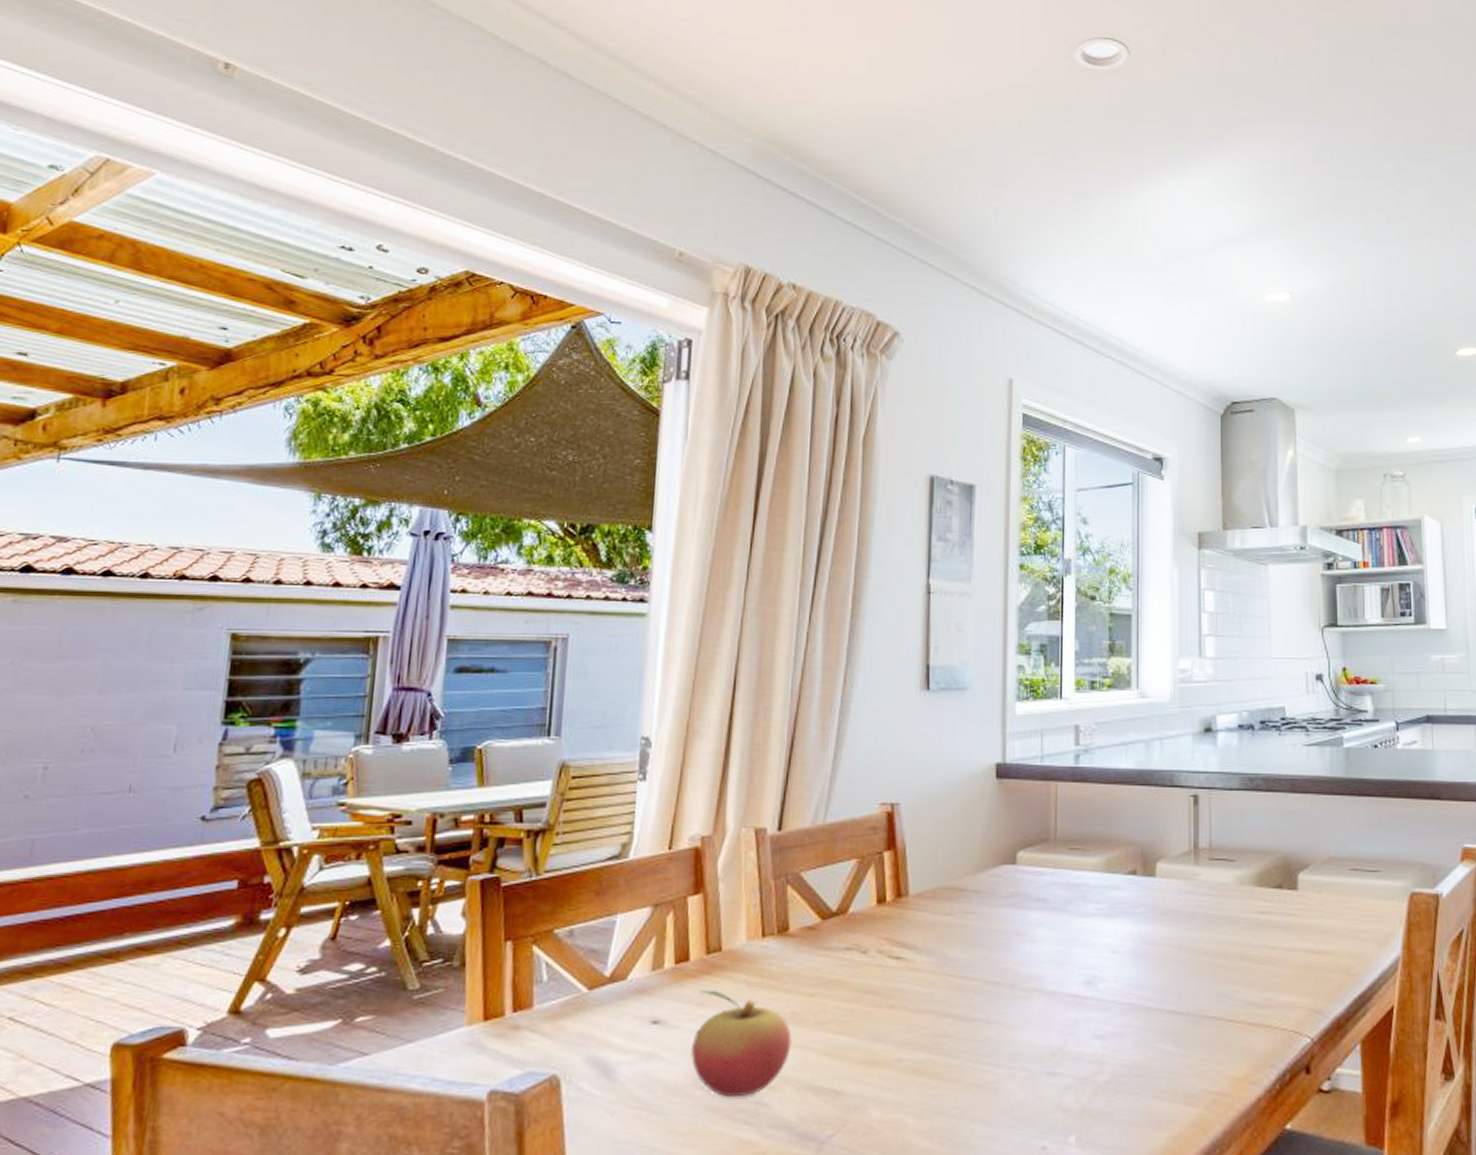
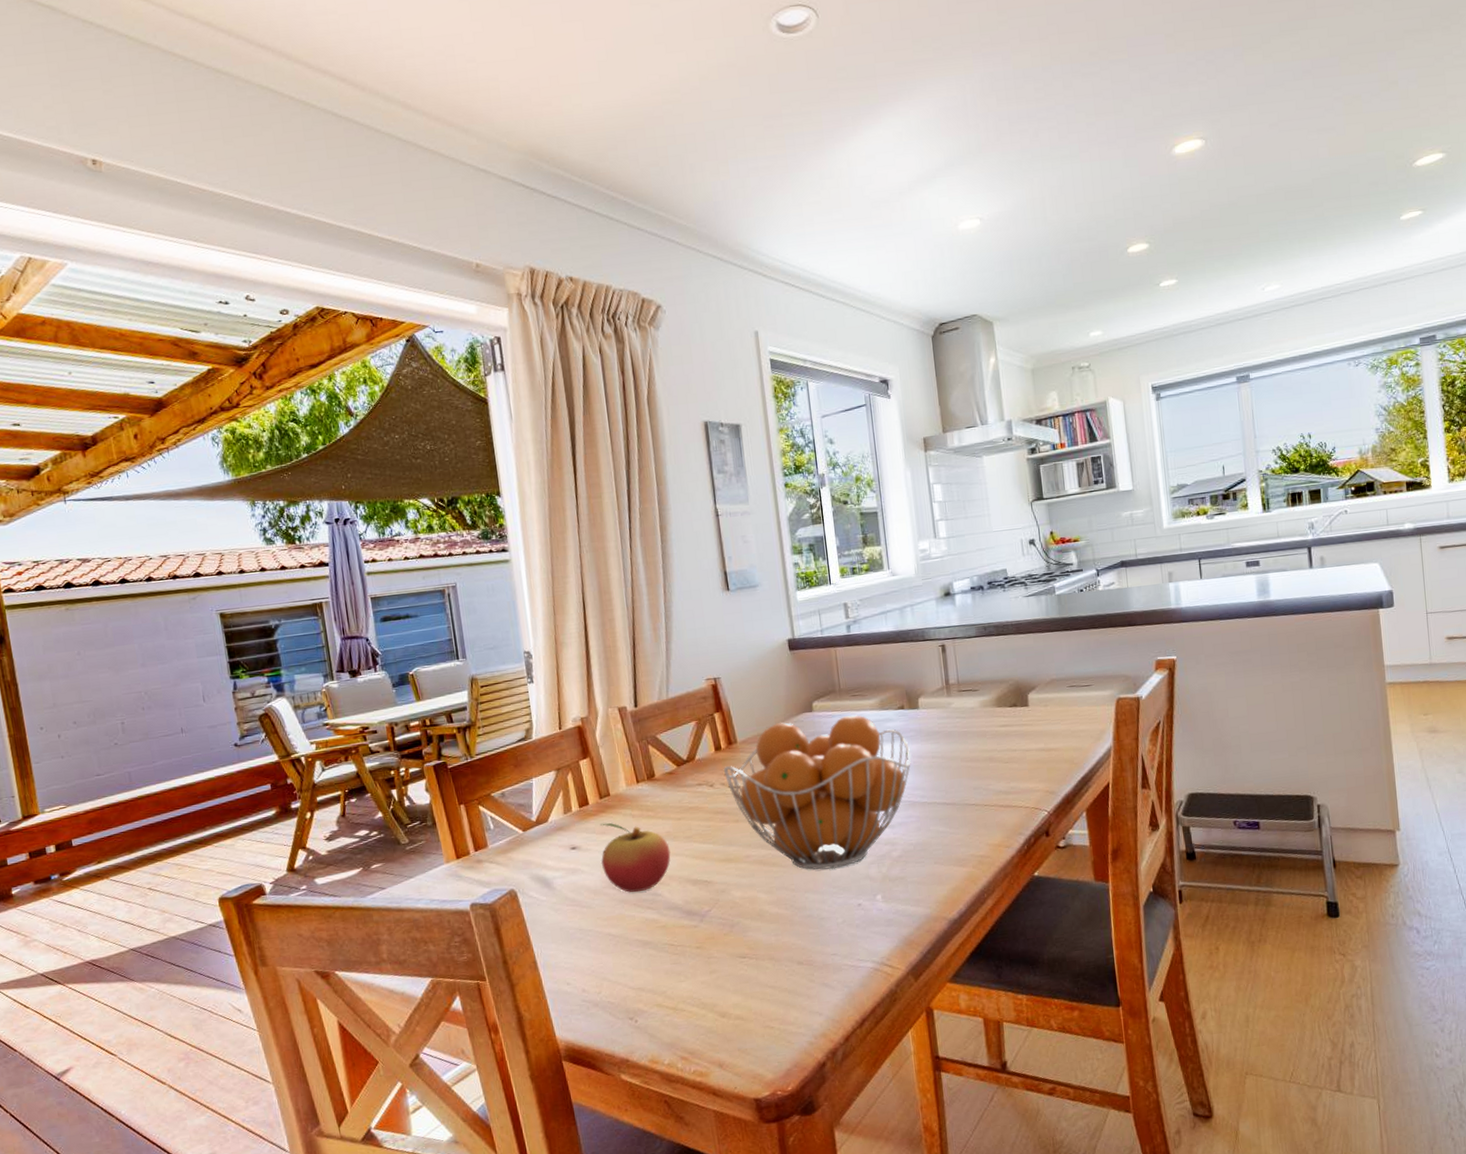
fruit basket: none [885,873,1139,1092] -> present [724,715,912,870]

